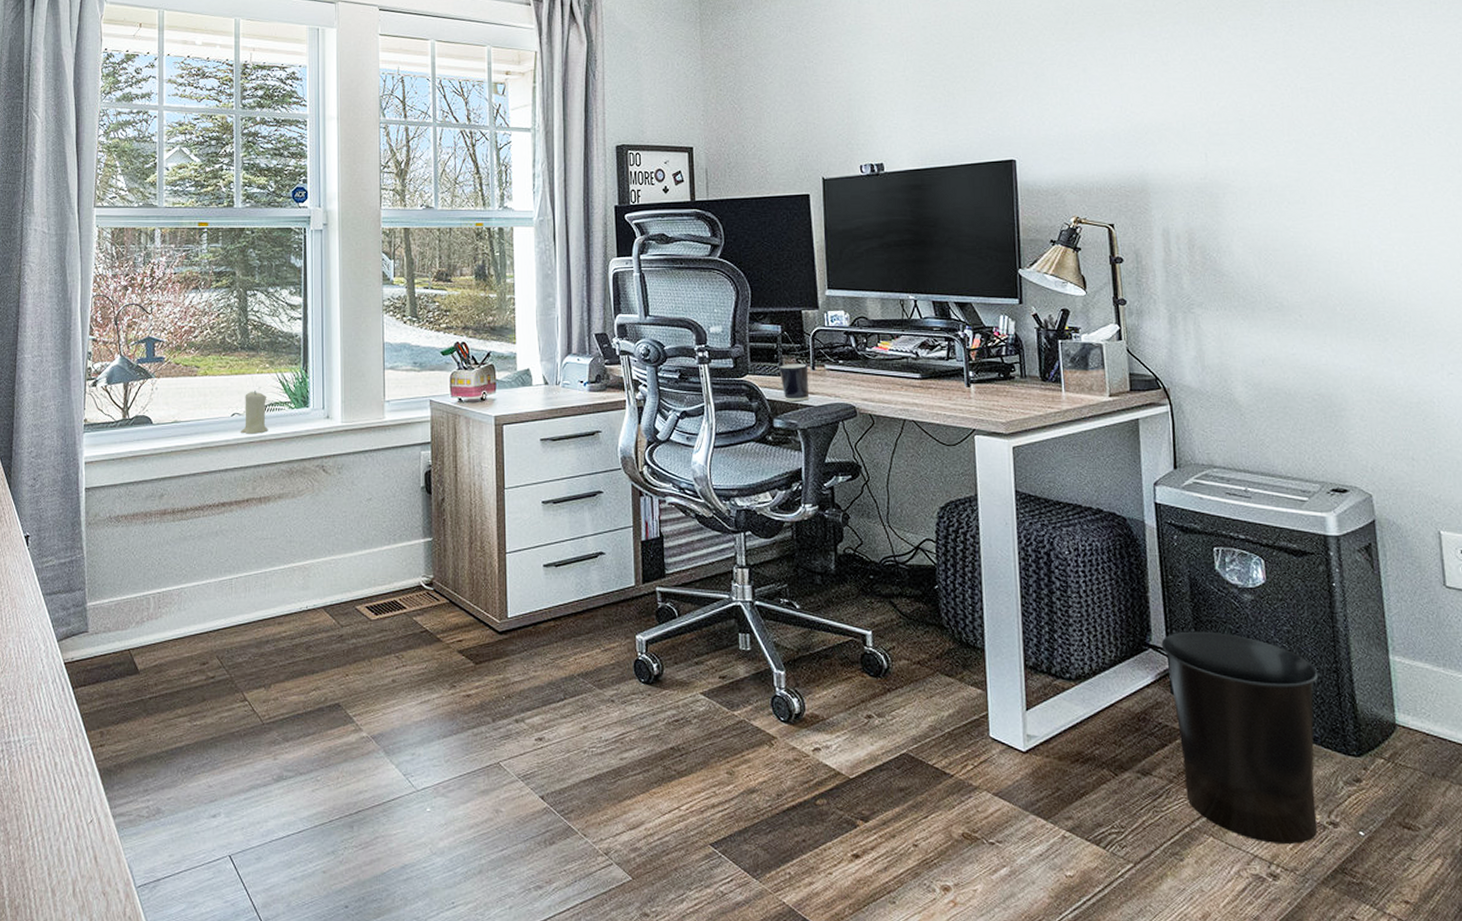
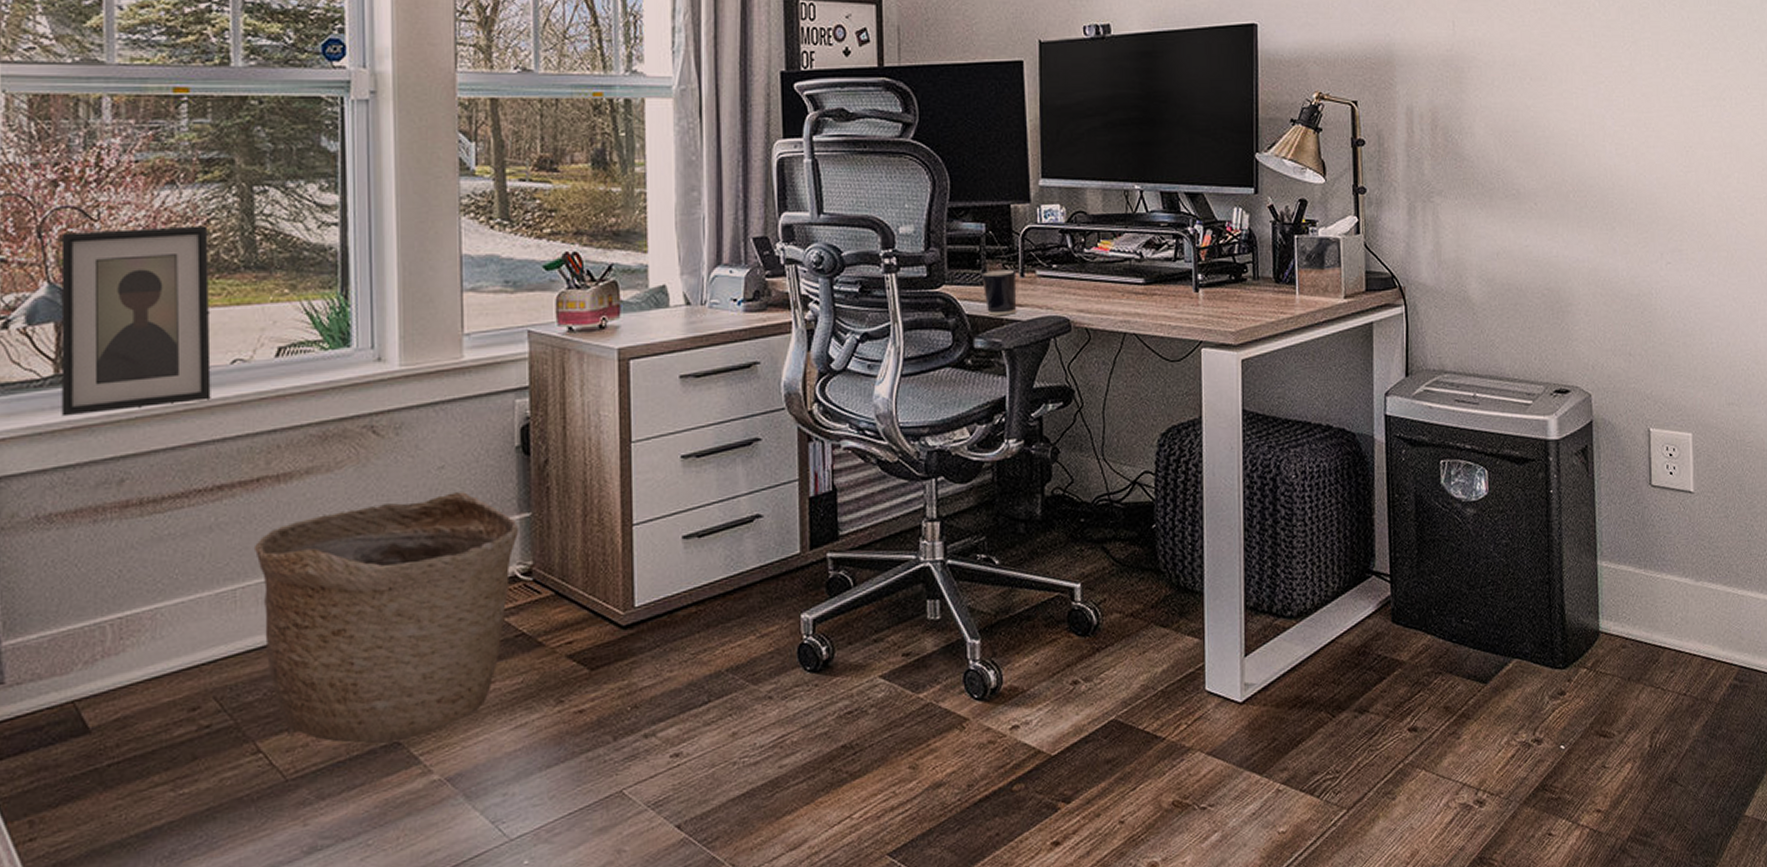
picture frame: none [126,318,219,448] -> present [61,225,211,417]
candle: present [240,391,268,435] -> none [245,327,289,389]
basket: none [245,519,423,704] -> present [255,492,518,744]
waste bin: present [1161,631,1319,844] -> none [1384,551,1532,769]

